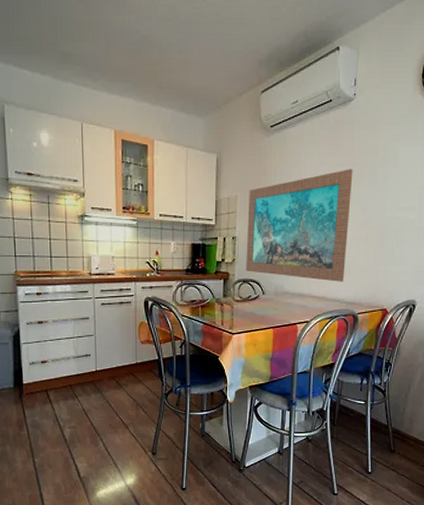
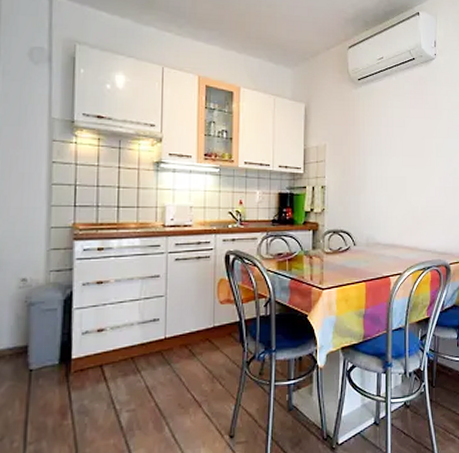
wall art: present [246,169,353,282] -> none [336,122,438,232]

